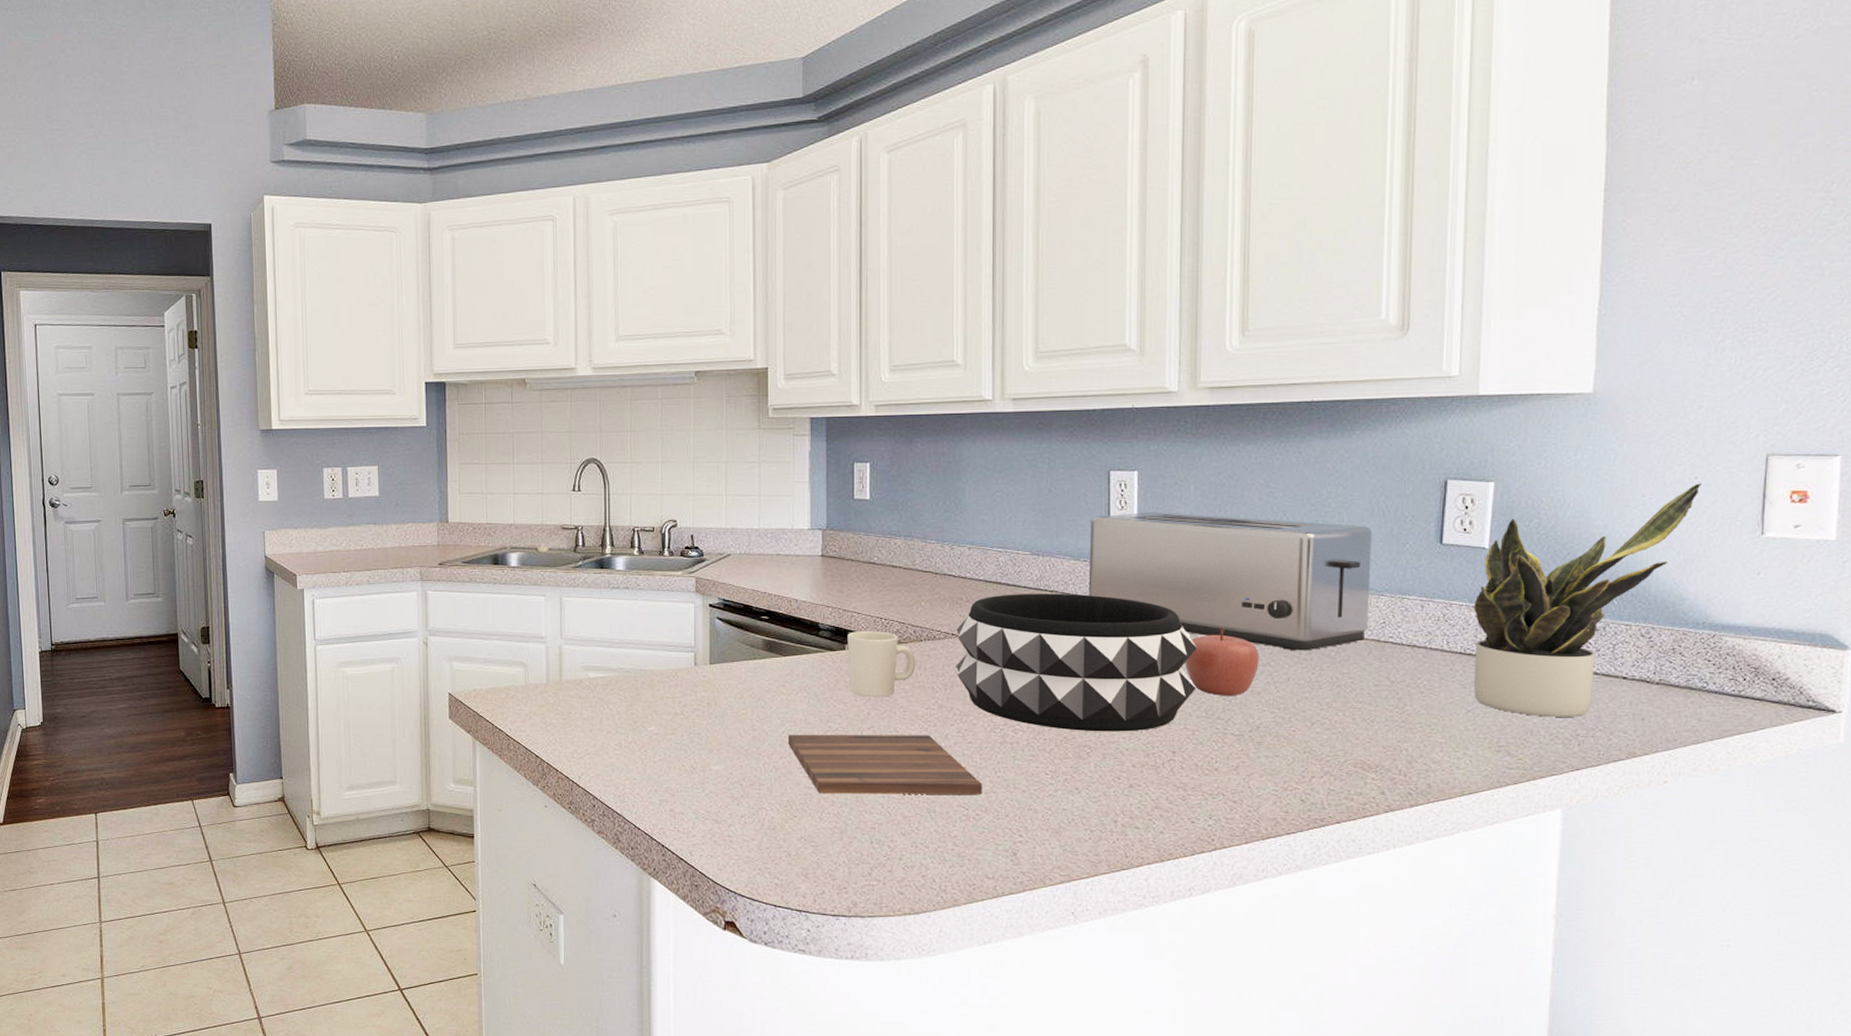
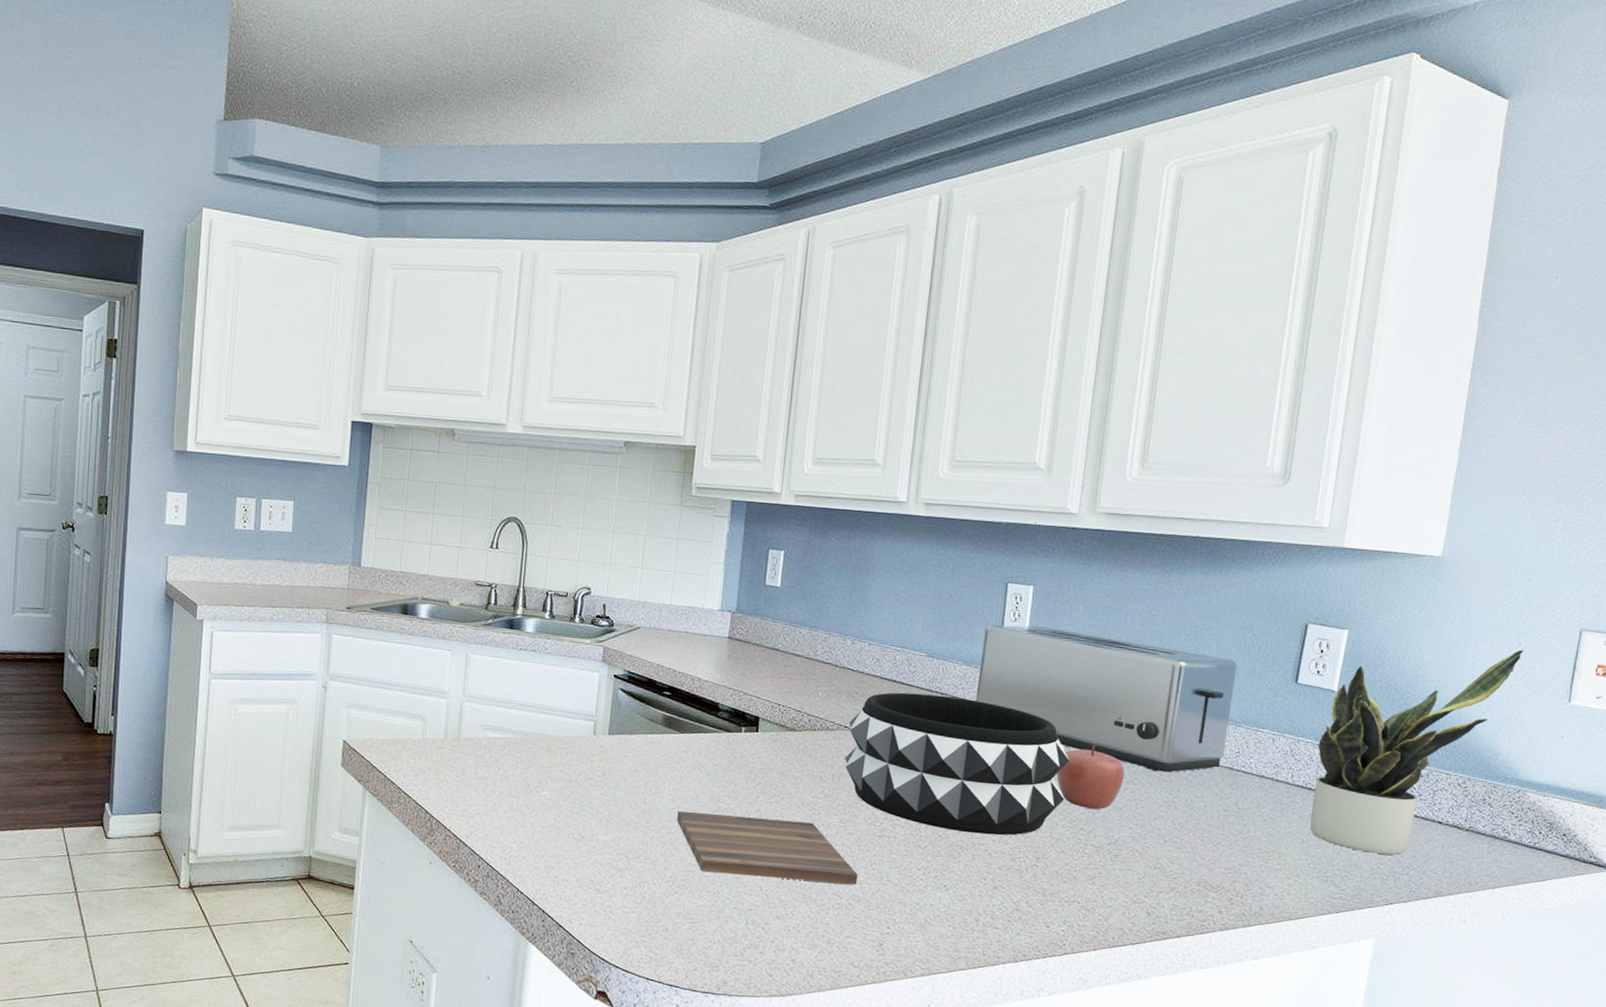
mug: present [847,631,916,697] -> none [742,715,808,782]

